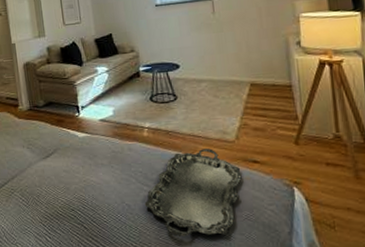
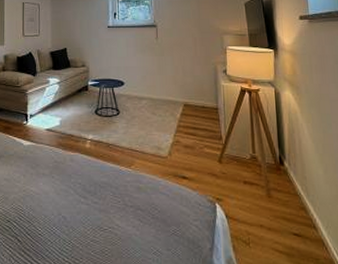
serving tray: present [144,148,242,236] -> none [80,163,172,251]

